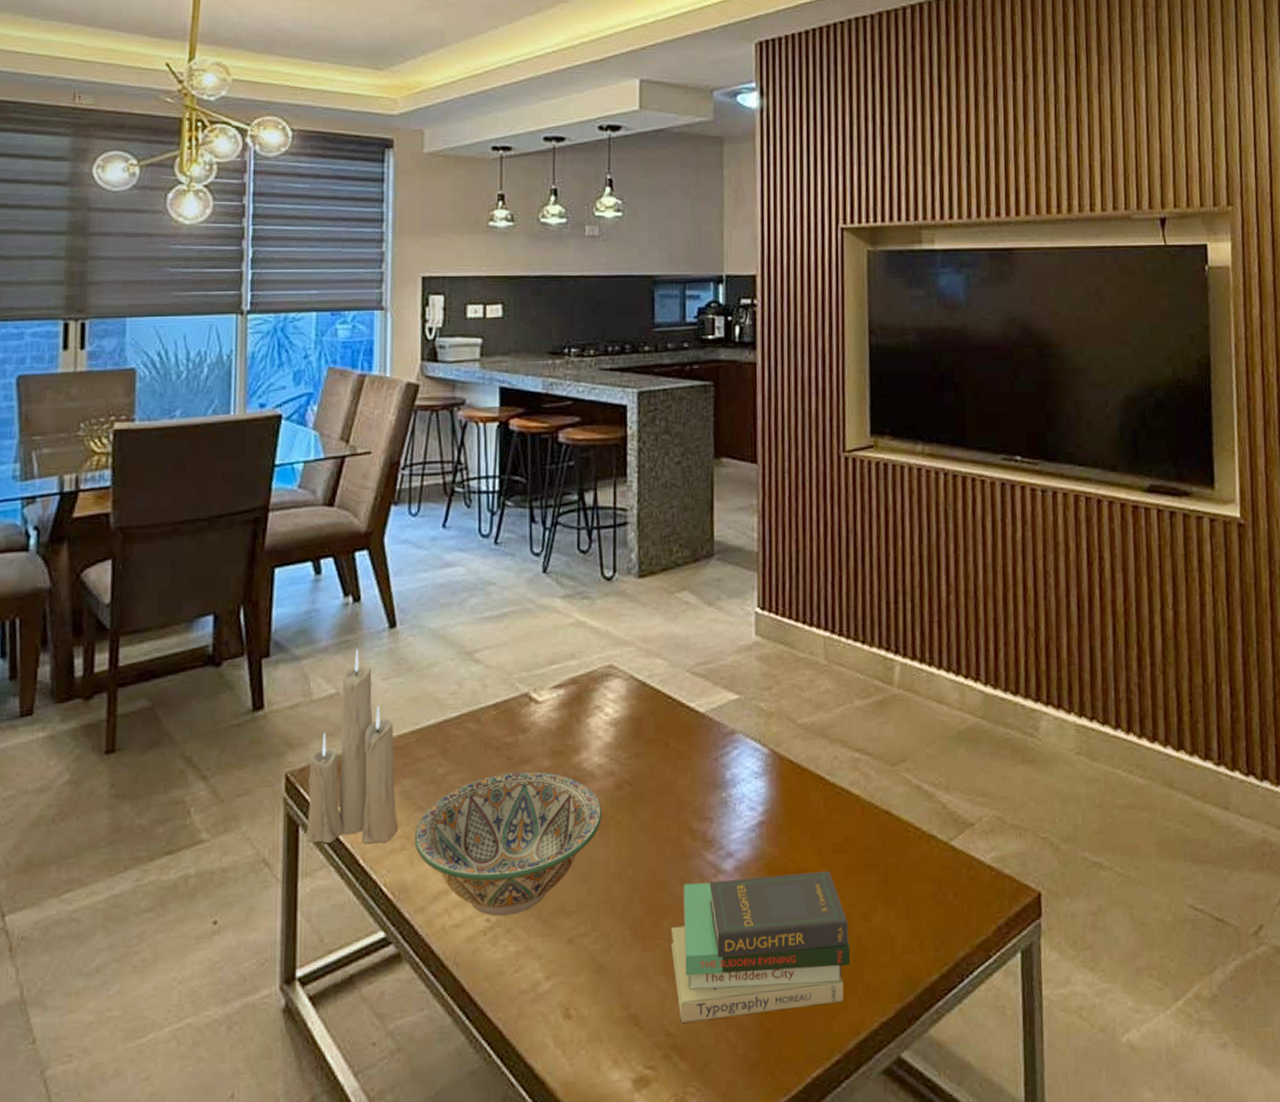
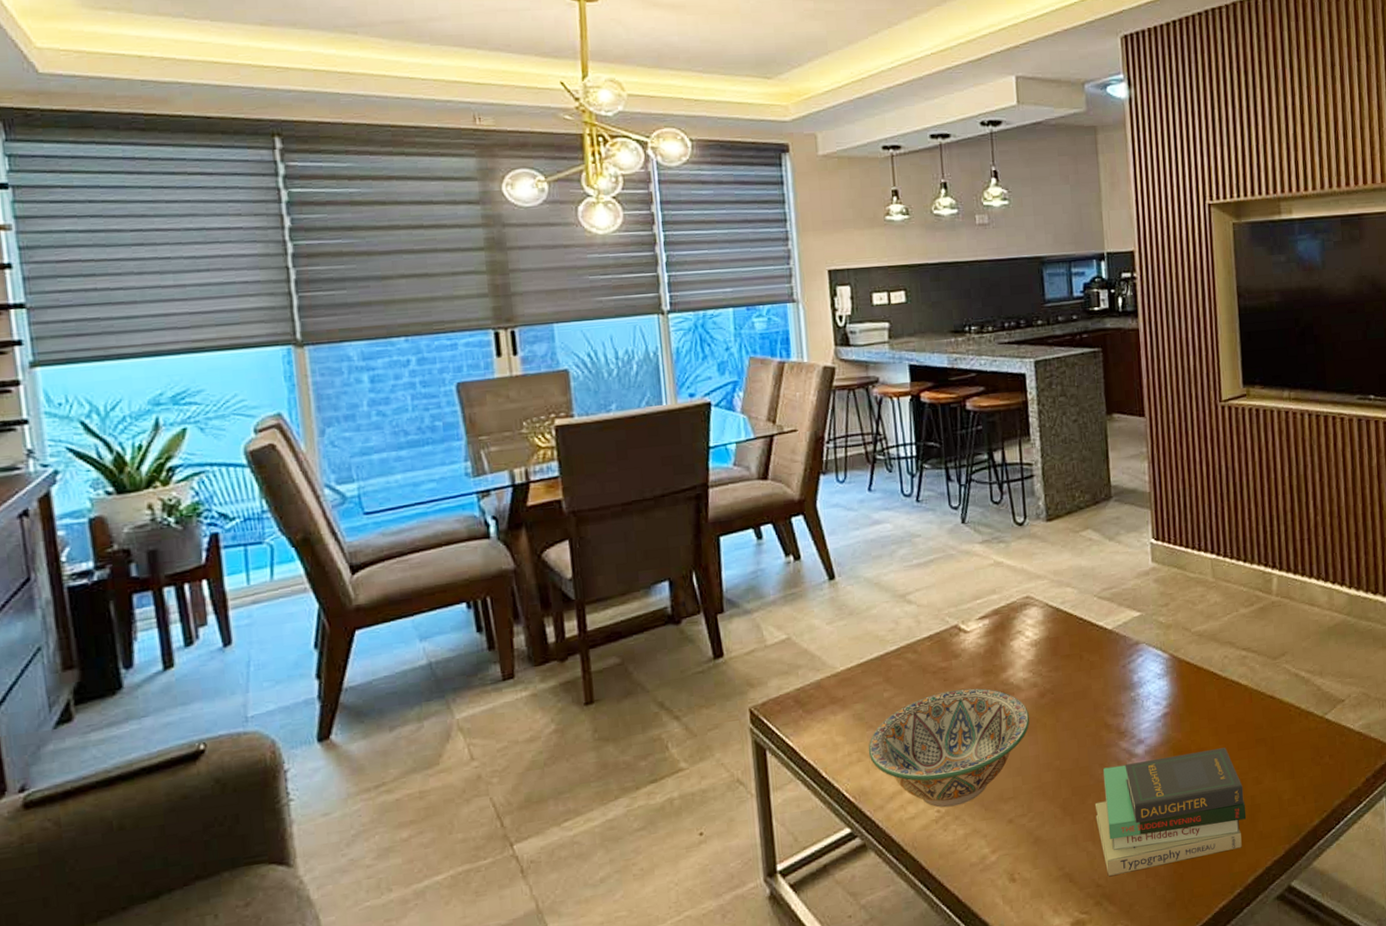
candle: present [306,648,399,844] -> none [769,599,855,764]

